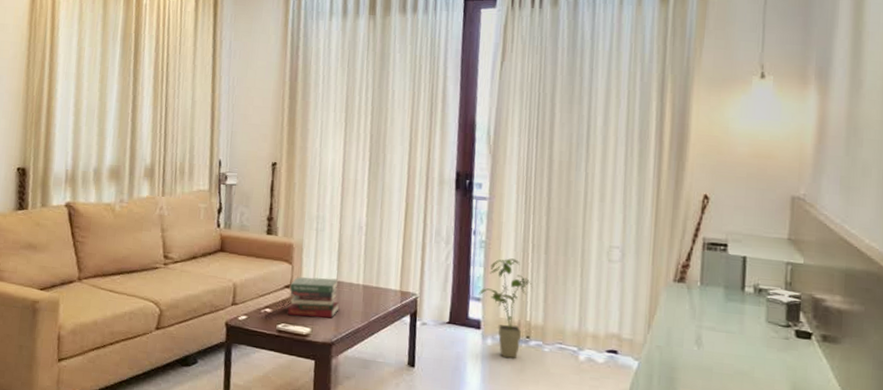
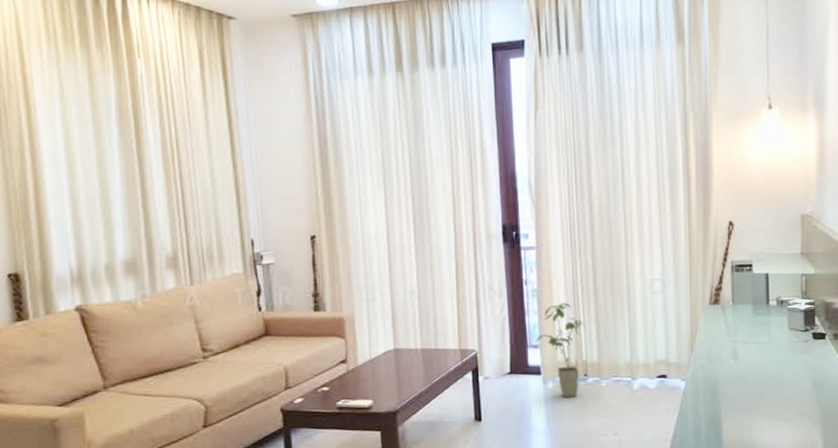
books: present [287,277,339,319] -> none [345,347,400,391]

